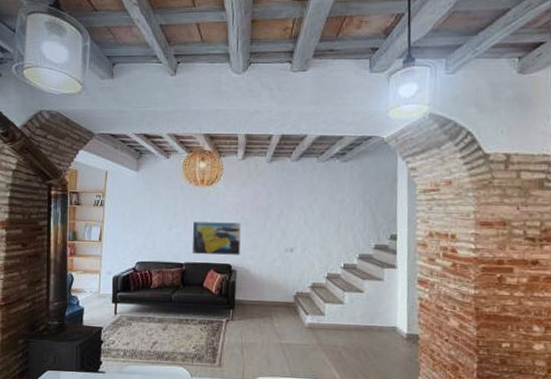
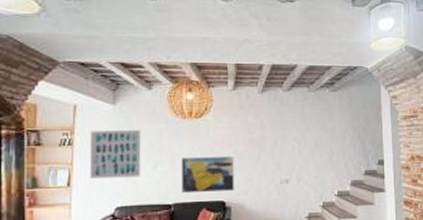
wall art: none [116,194,159,237] -> present [89,130,141,178]

